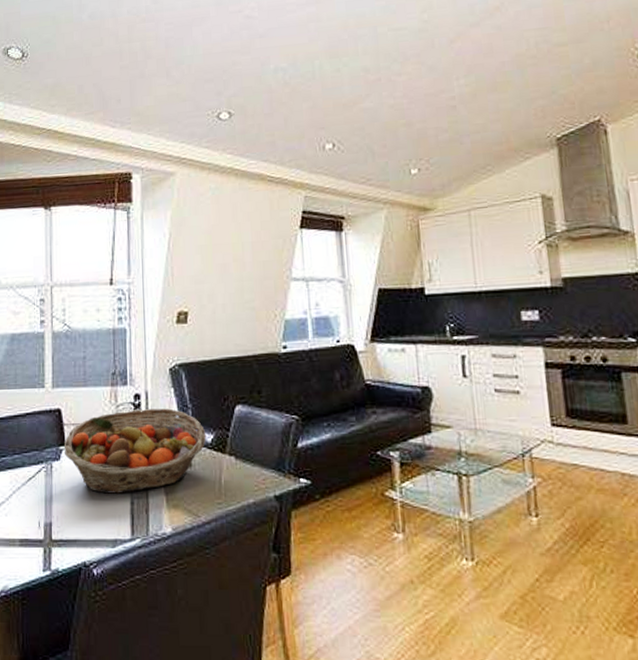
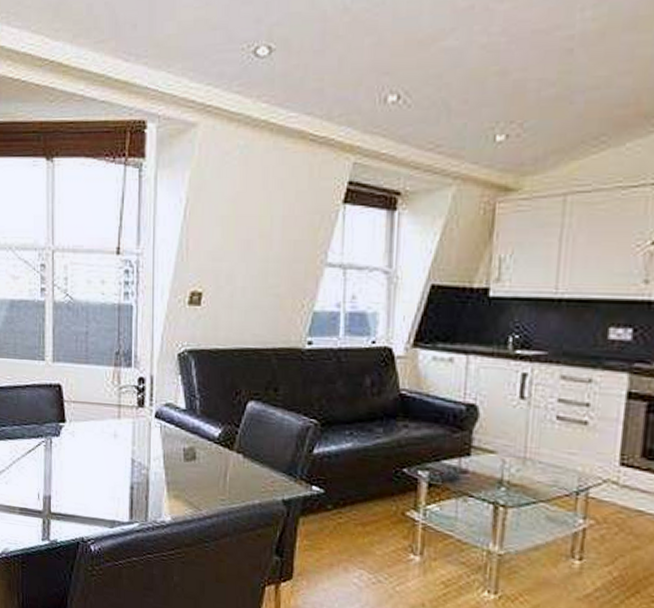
fruit basket: present [63,408,207,494] -> none [63,393,214,478]

